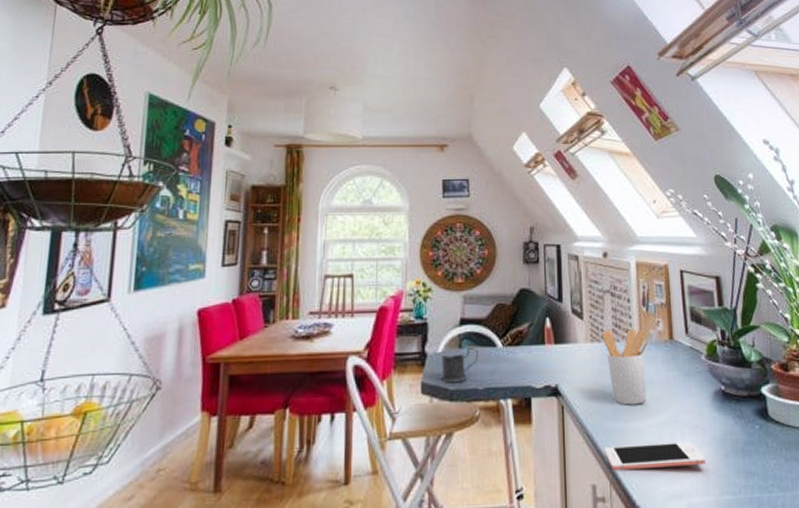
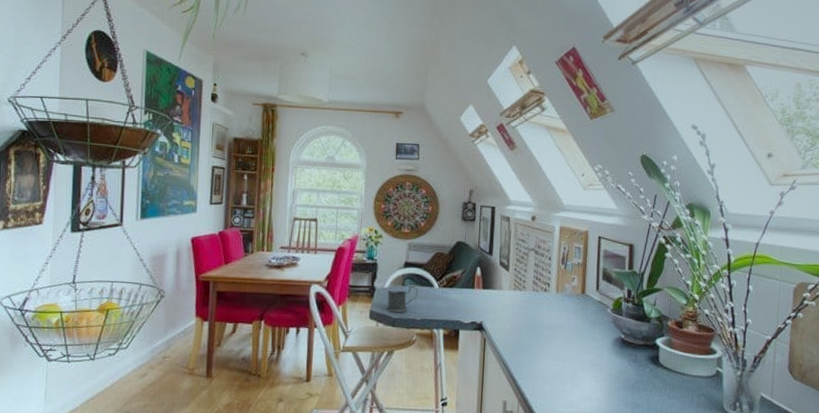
utensil holder: present [601,329,649,405] -> none [523,281,564,343]
cell phone: present [604,442,705,470] -> none [516,373,600,395]

